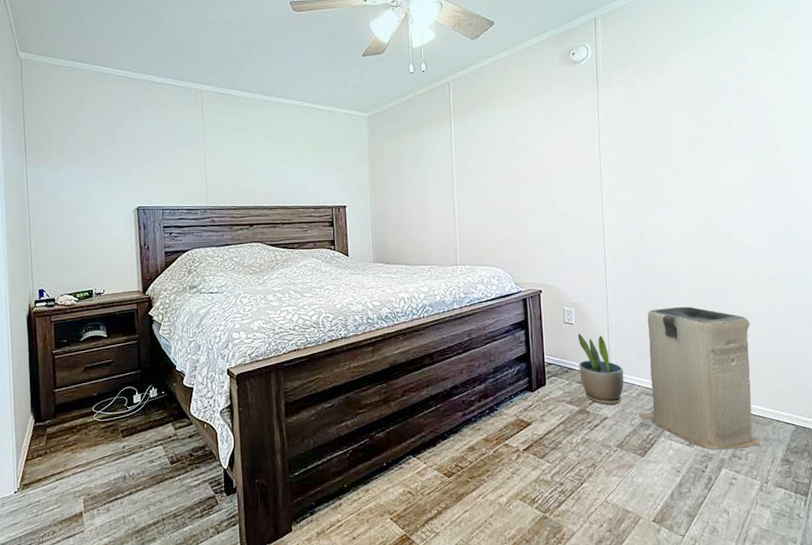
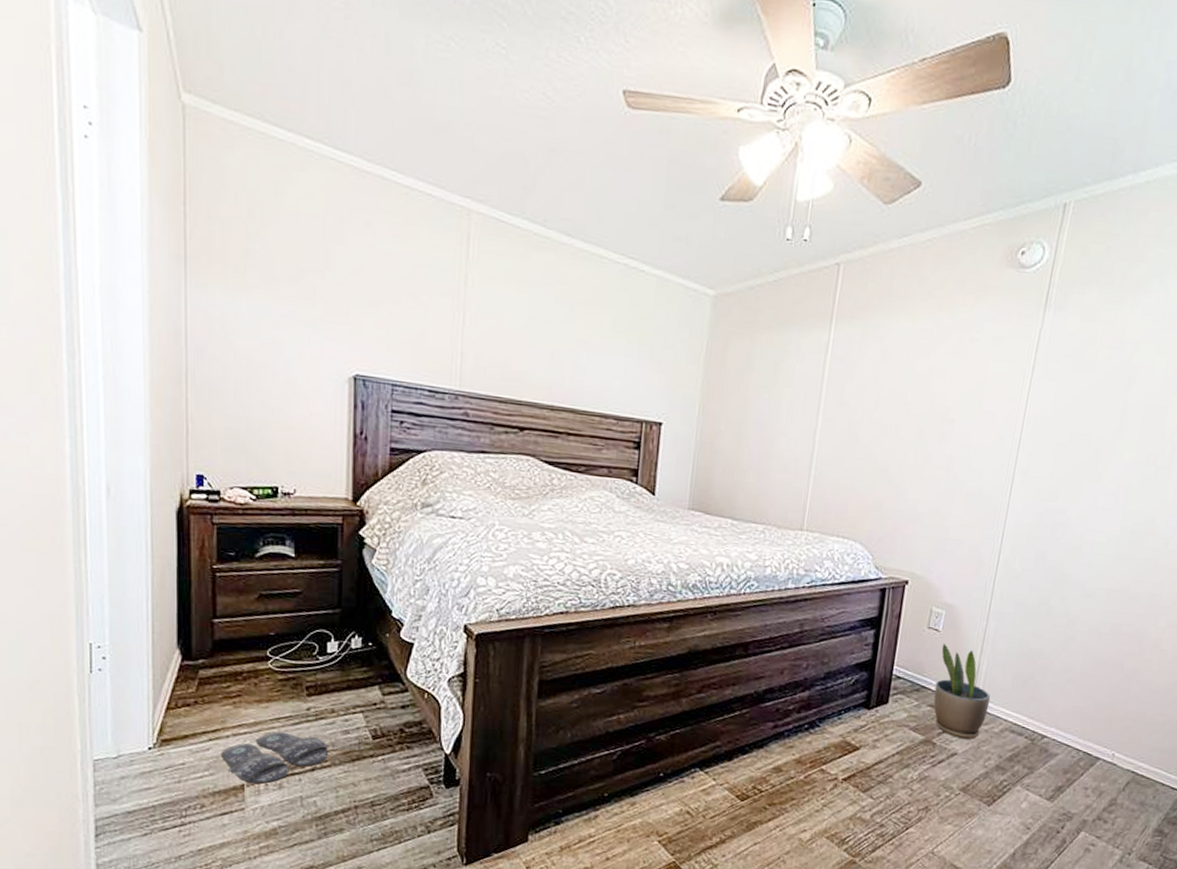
slippers: none [65,467,140,510] -> present [221,731,328,784]
laundry basket: present [638,306,761,450] -> none [995,627,1163,811]

